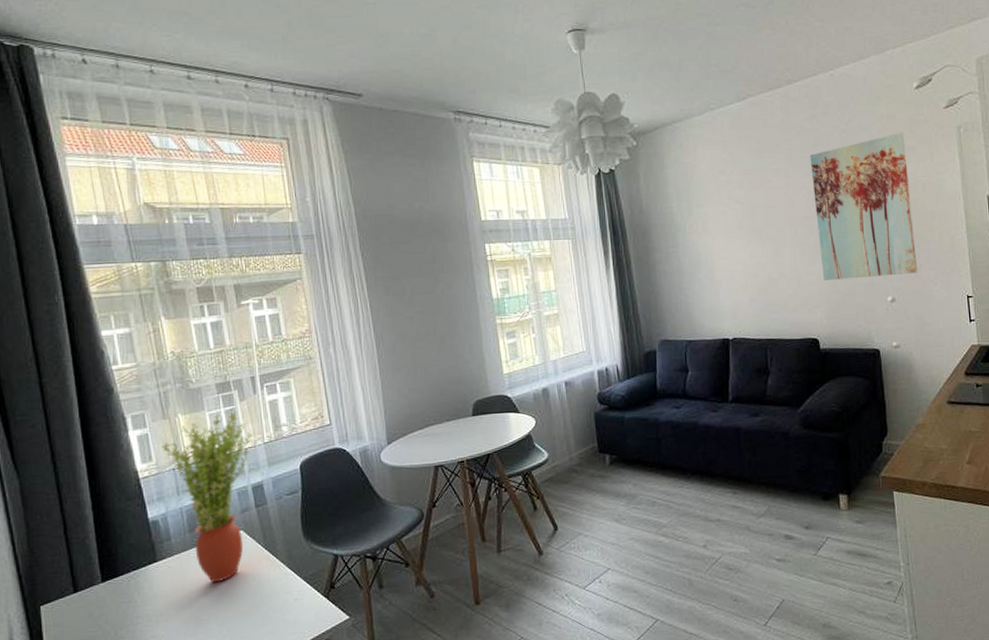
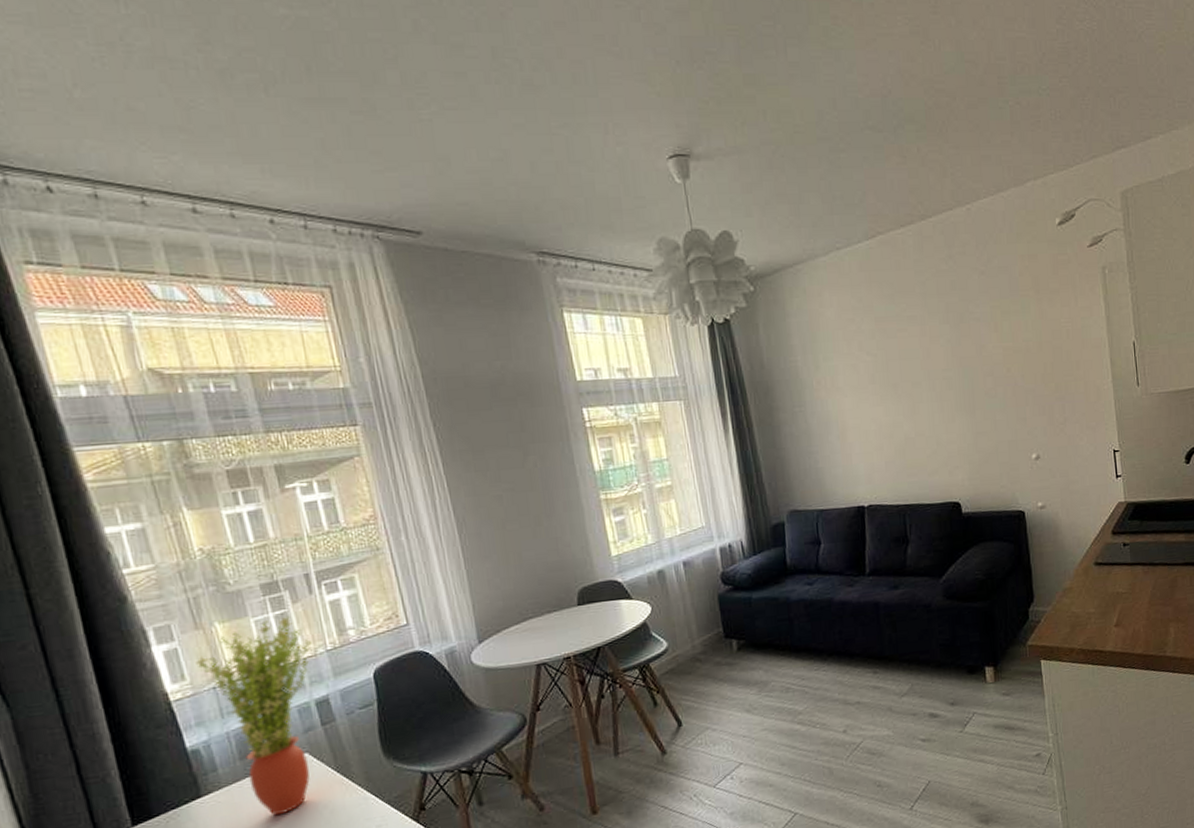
wall art: present [810,133,918,281] -> none [946,274,1063,440]

